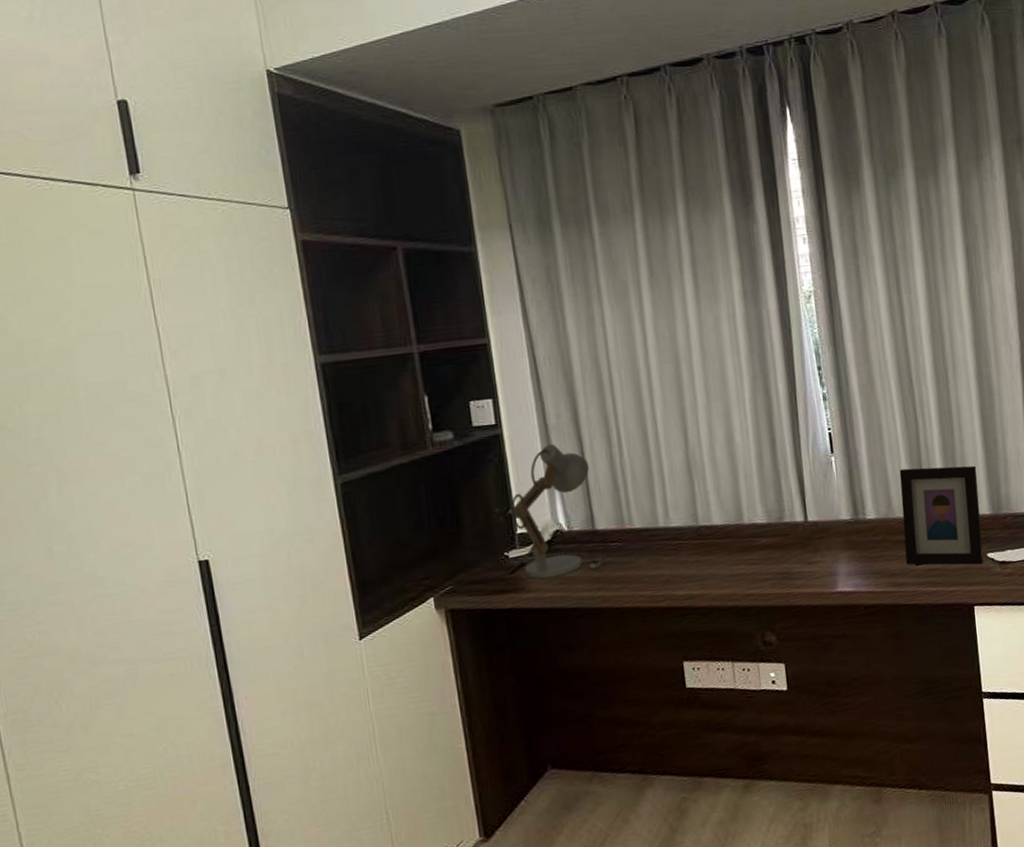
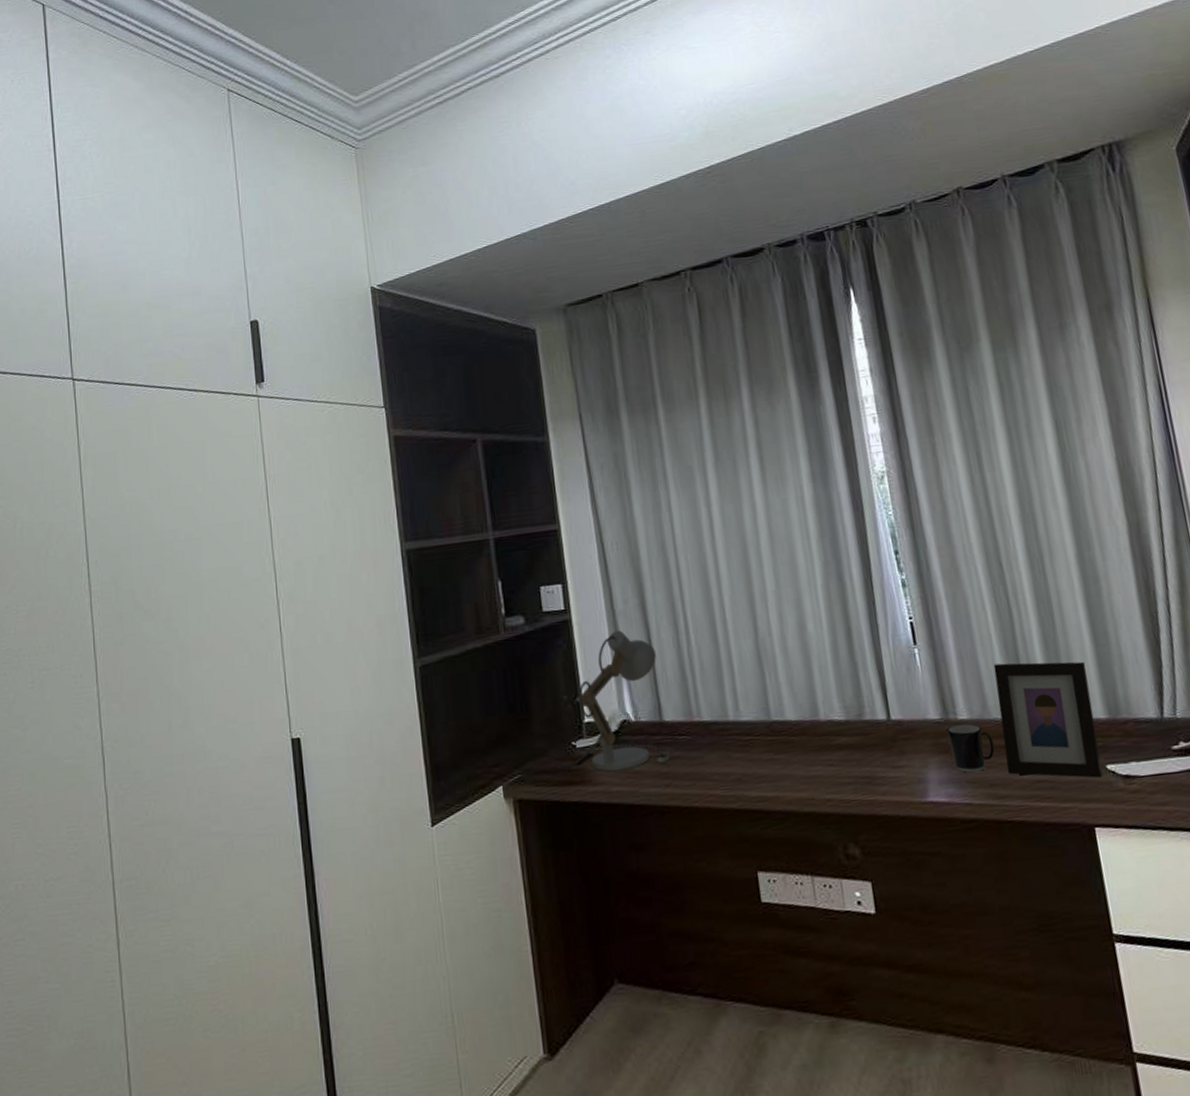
mug: none [856,522,896,565] -> present [946,723,995,773]

